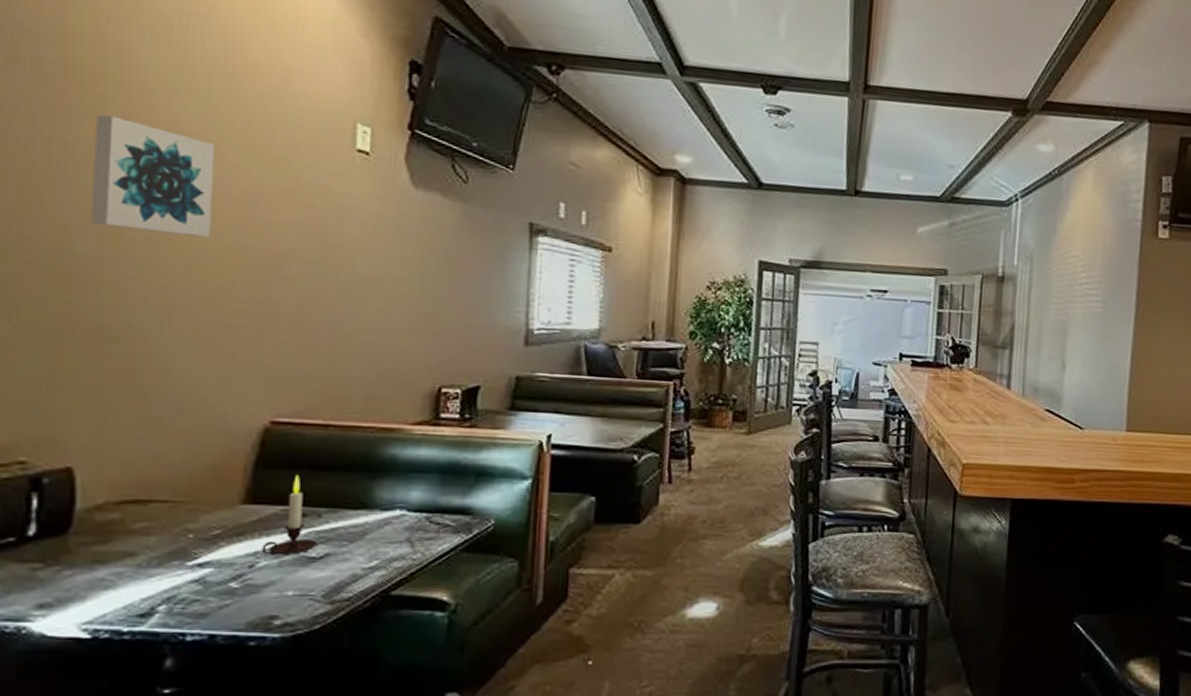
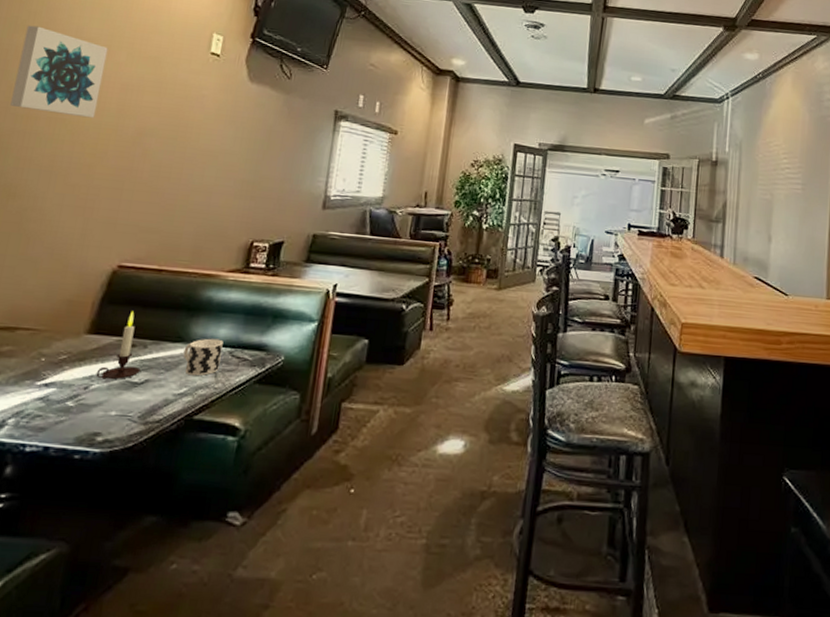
cup: none [368,503,417,547] -> present [183,338,224,376]

